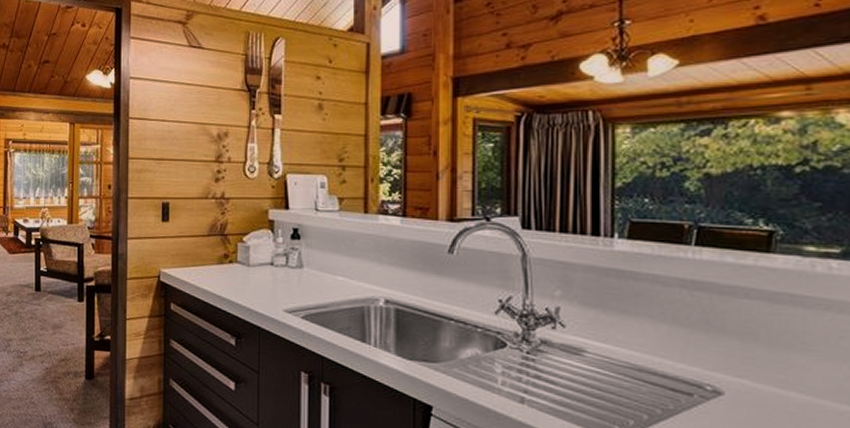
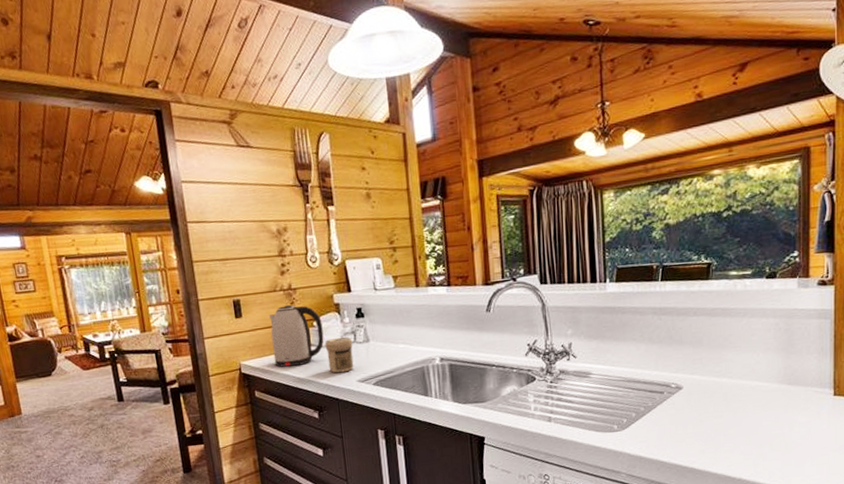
kettle: none [196,214,253,283] -> present [269,304,324,367]
jar: none [252,257,284,299] -> present [325,337,354,373]

